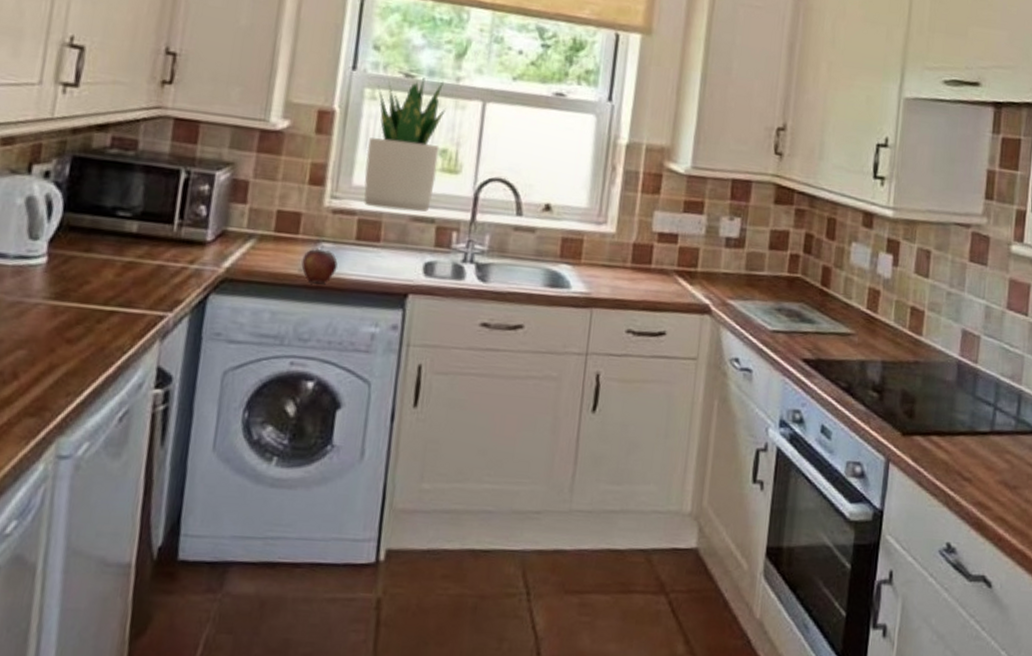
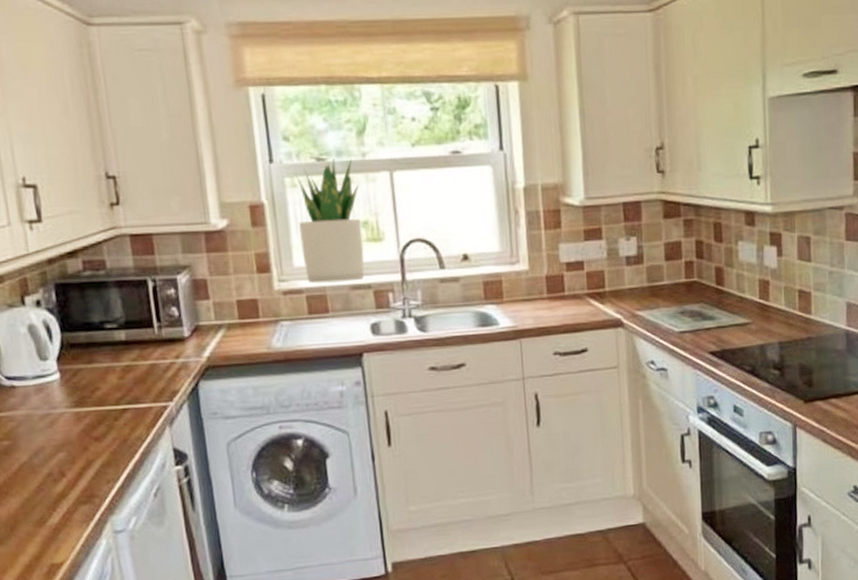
fruit: present [301,248,338,284] -> none [267,327,299,357]

